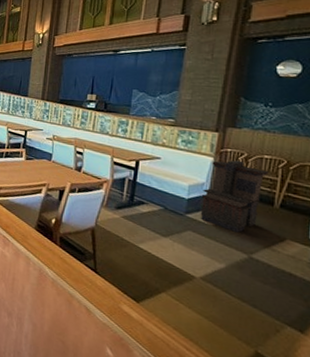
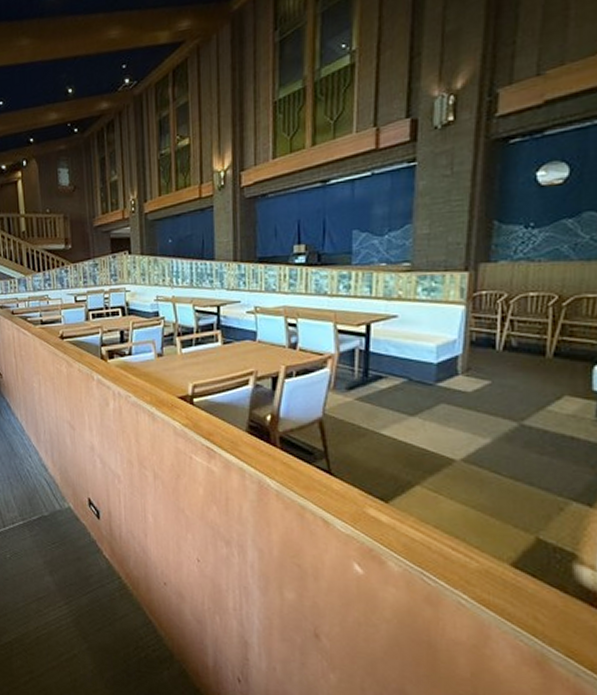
storage bin: present [200,160,269,233] -> none [454,304,537,396]

